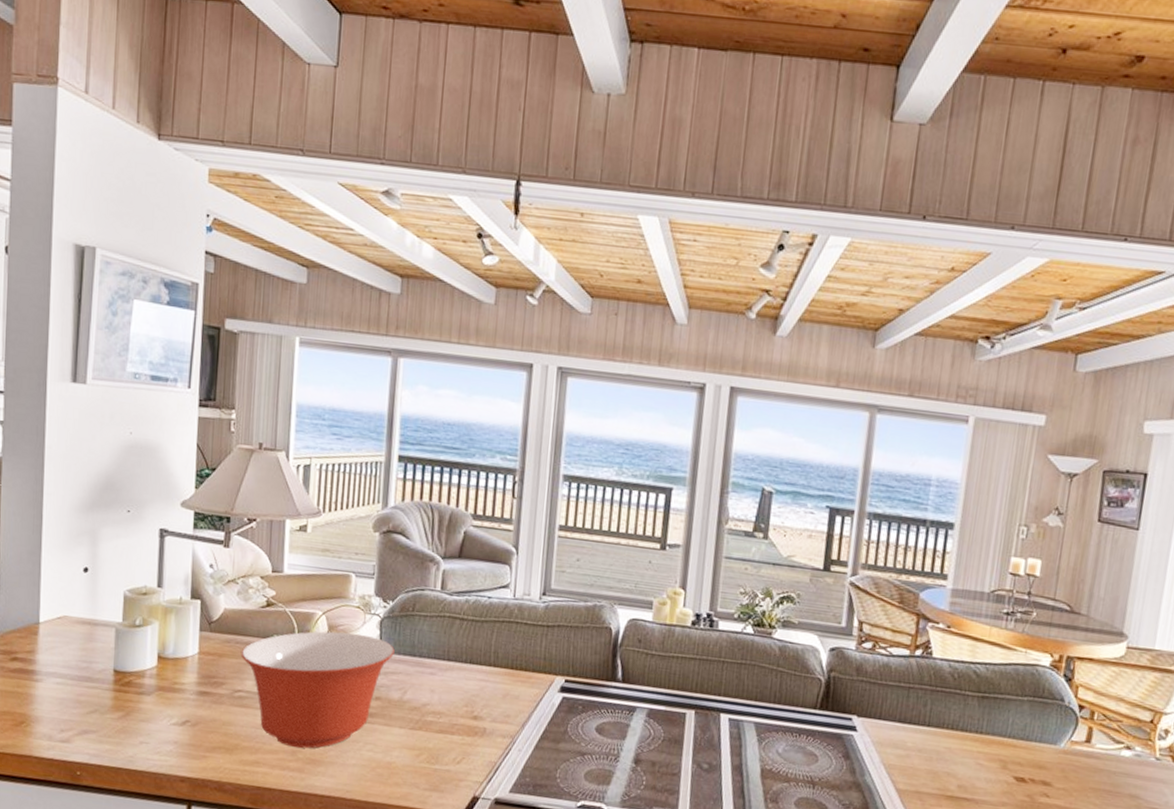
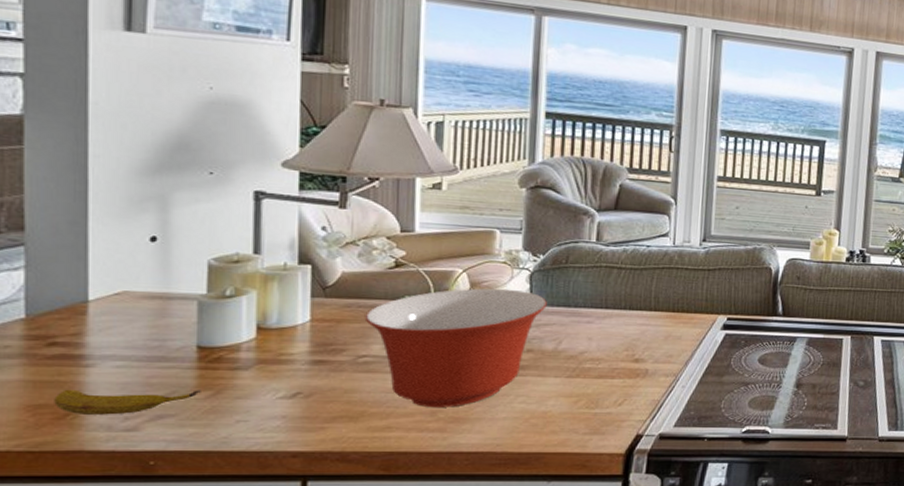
banana: none [14,700,115,727] -> present [54,389,201,415]

